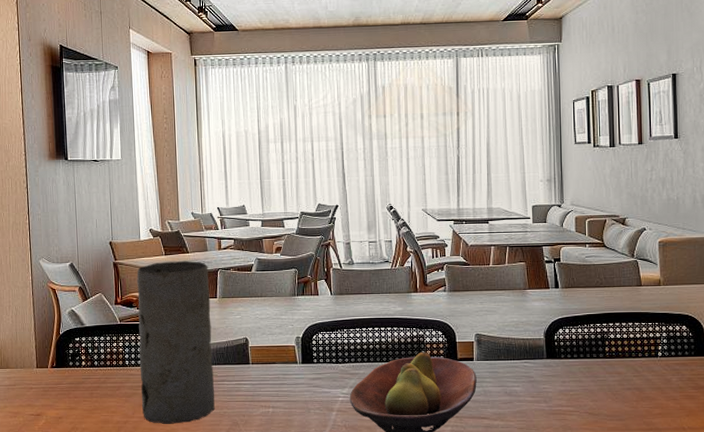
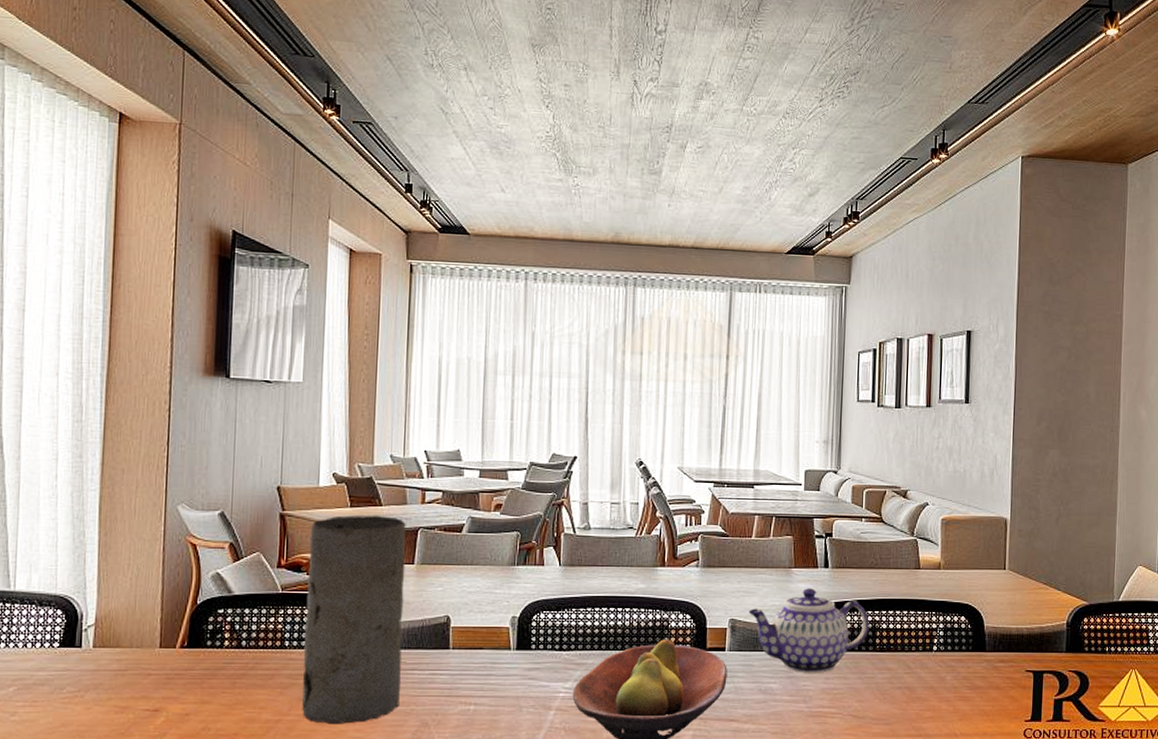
teapot: none [491,306,598,378] -> present [748,588,869,673]

